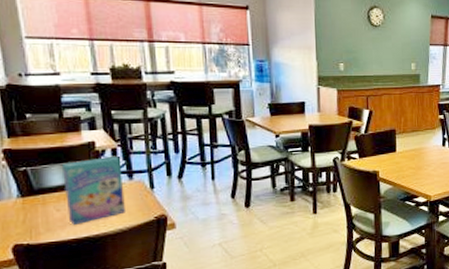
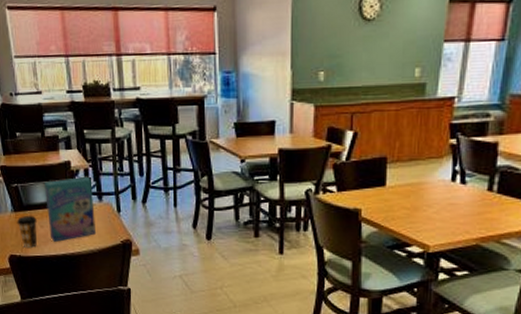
coffee cup: none [24,199,52,234] -> present [16,215,38,248]

